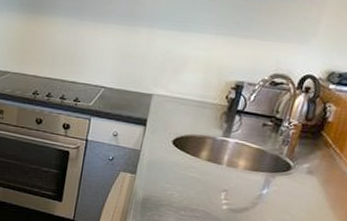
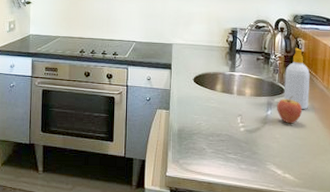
fruit: none [275,175,311,209] -> present [277,95,303,124]
soap bottle: none [289,115,333,194] -> present [284,47,310,110]

